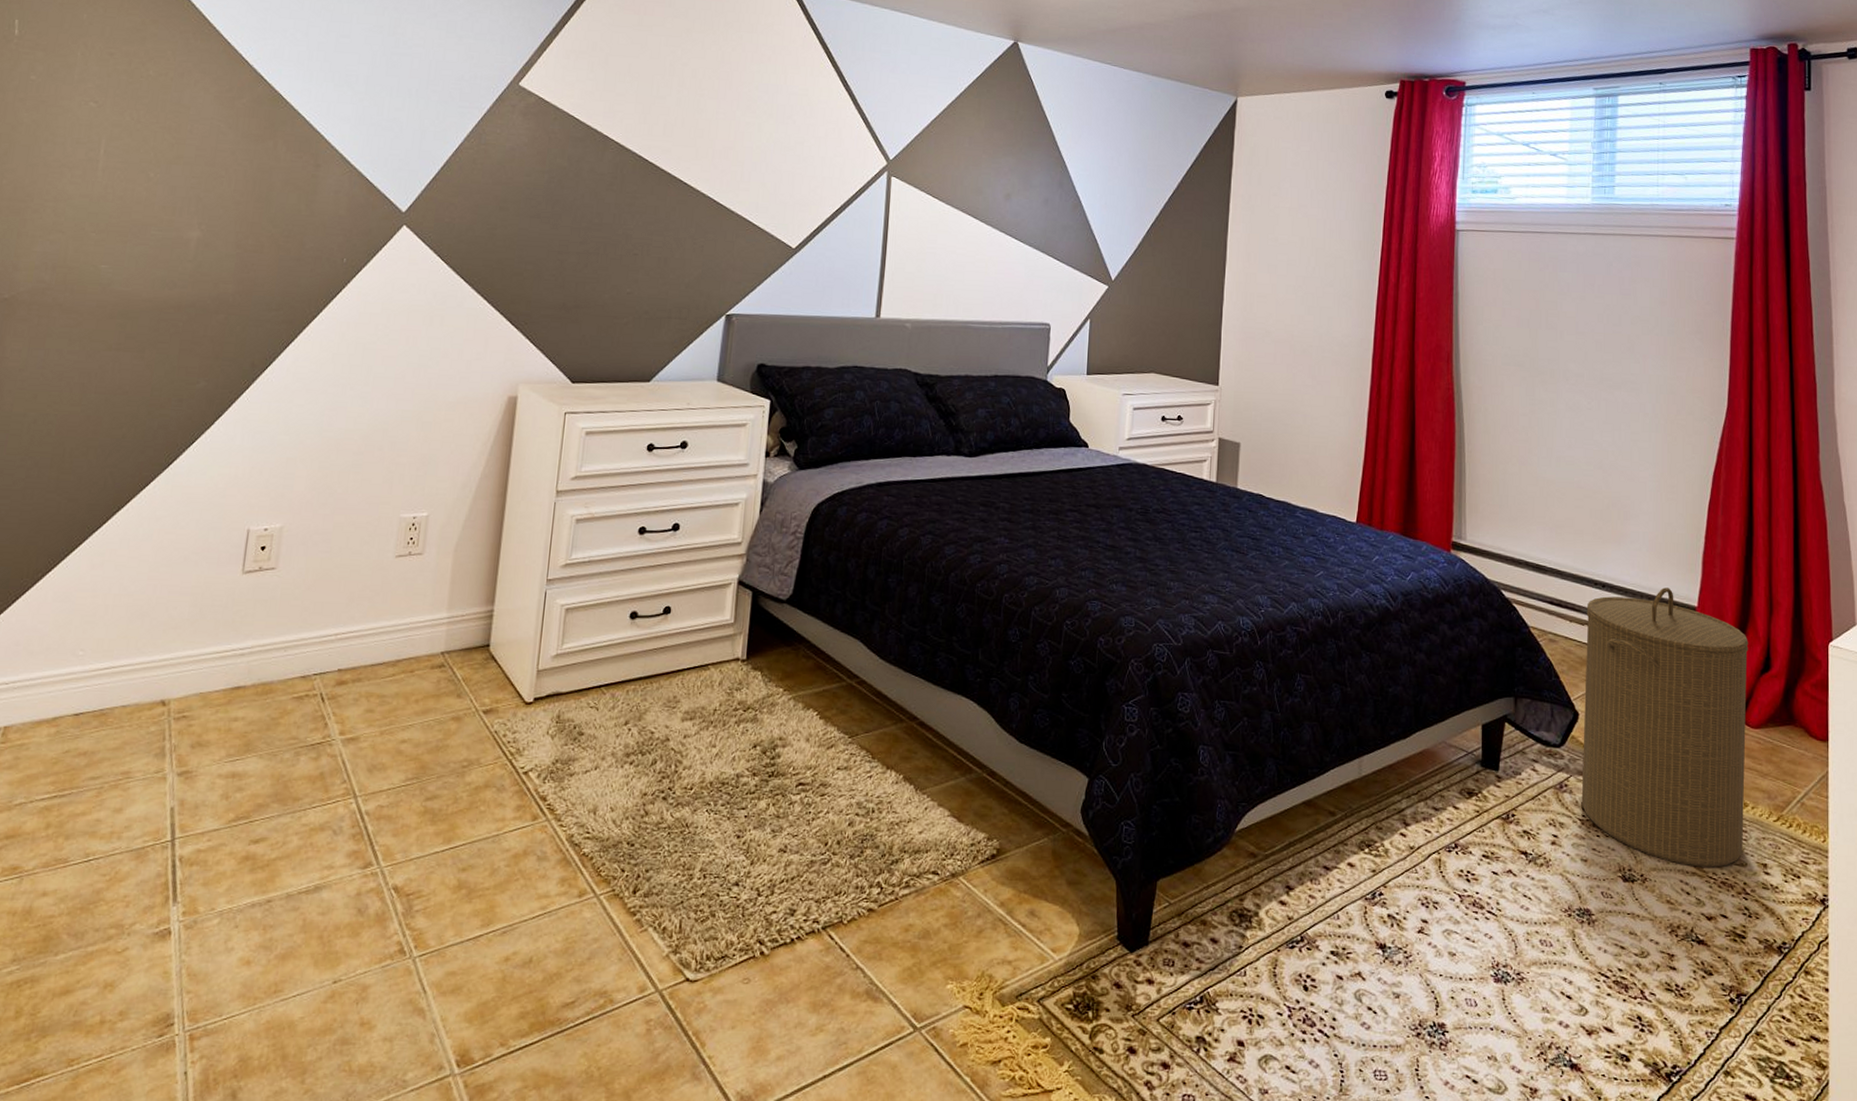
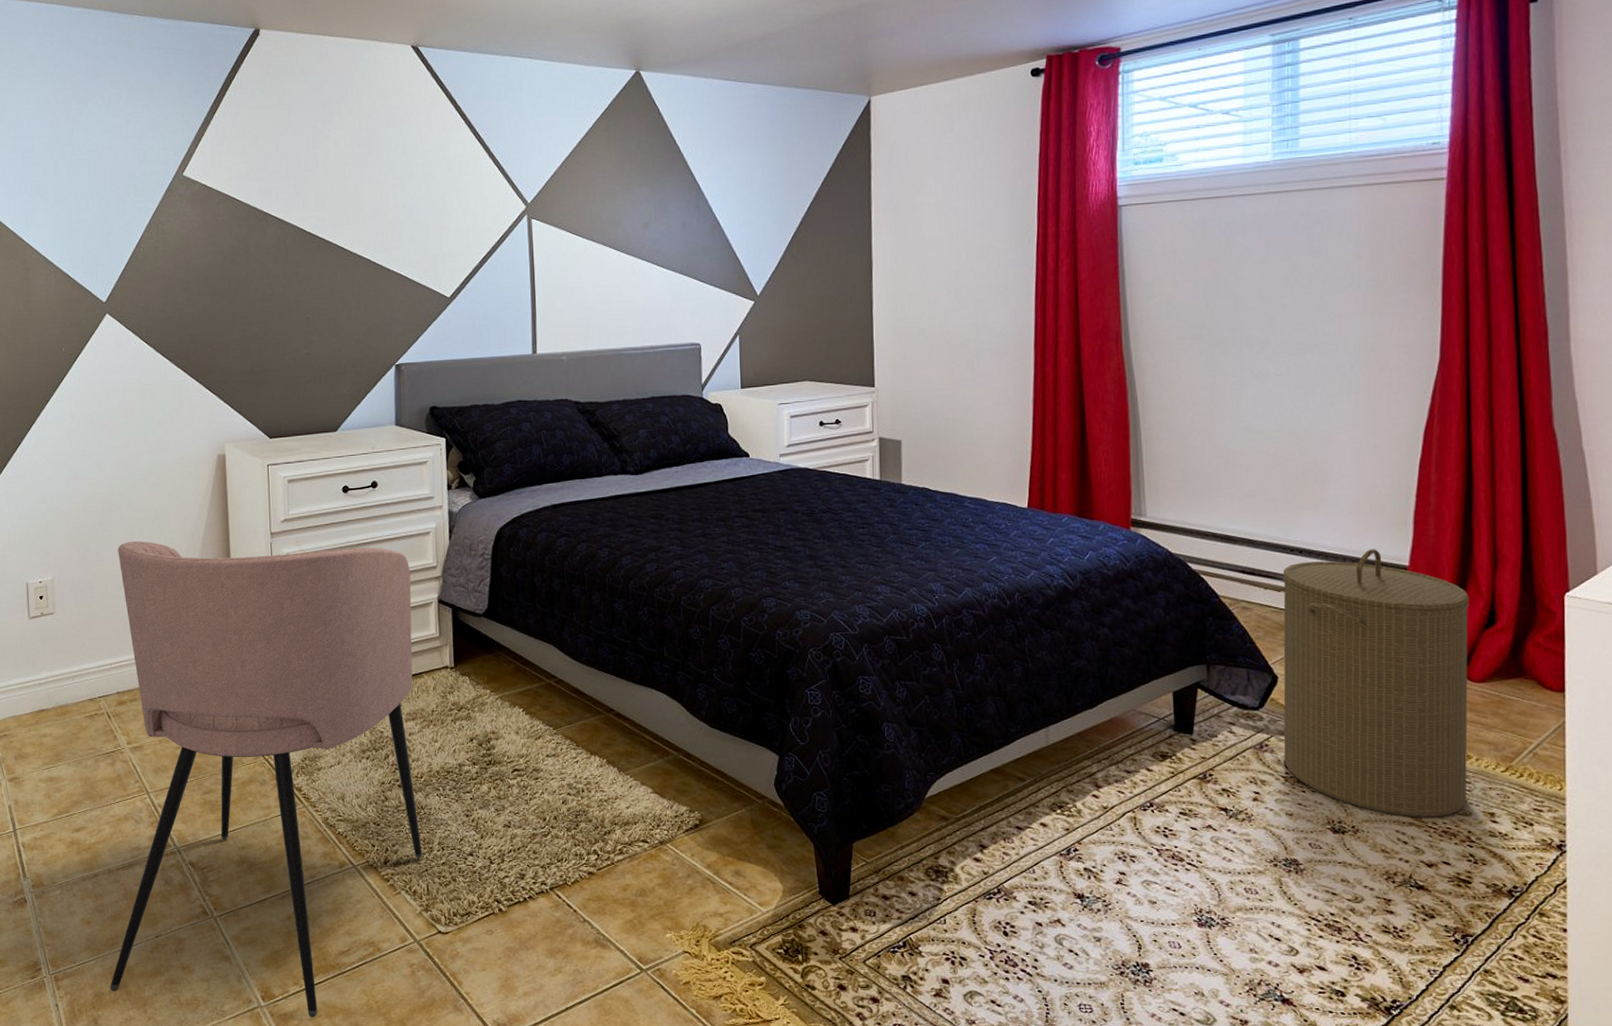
armchair: none [261,488,711,1089] -> present [110,541,423,1017]

